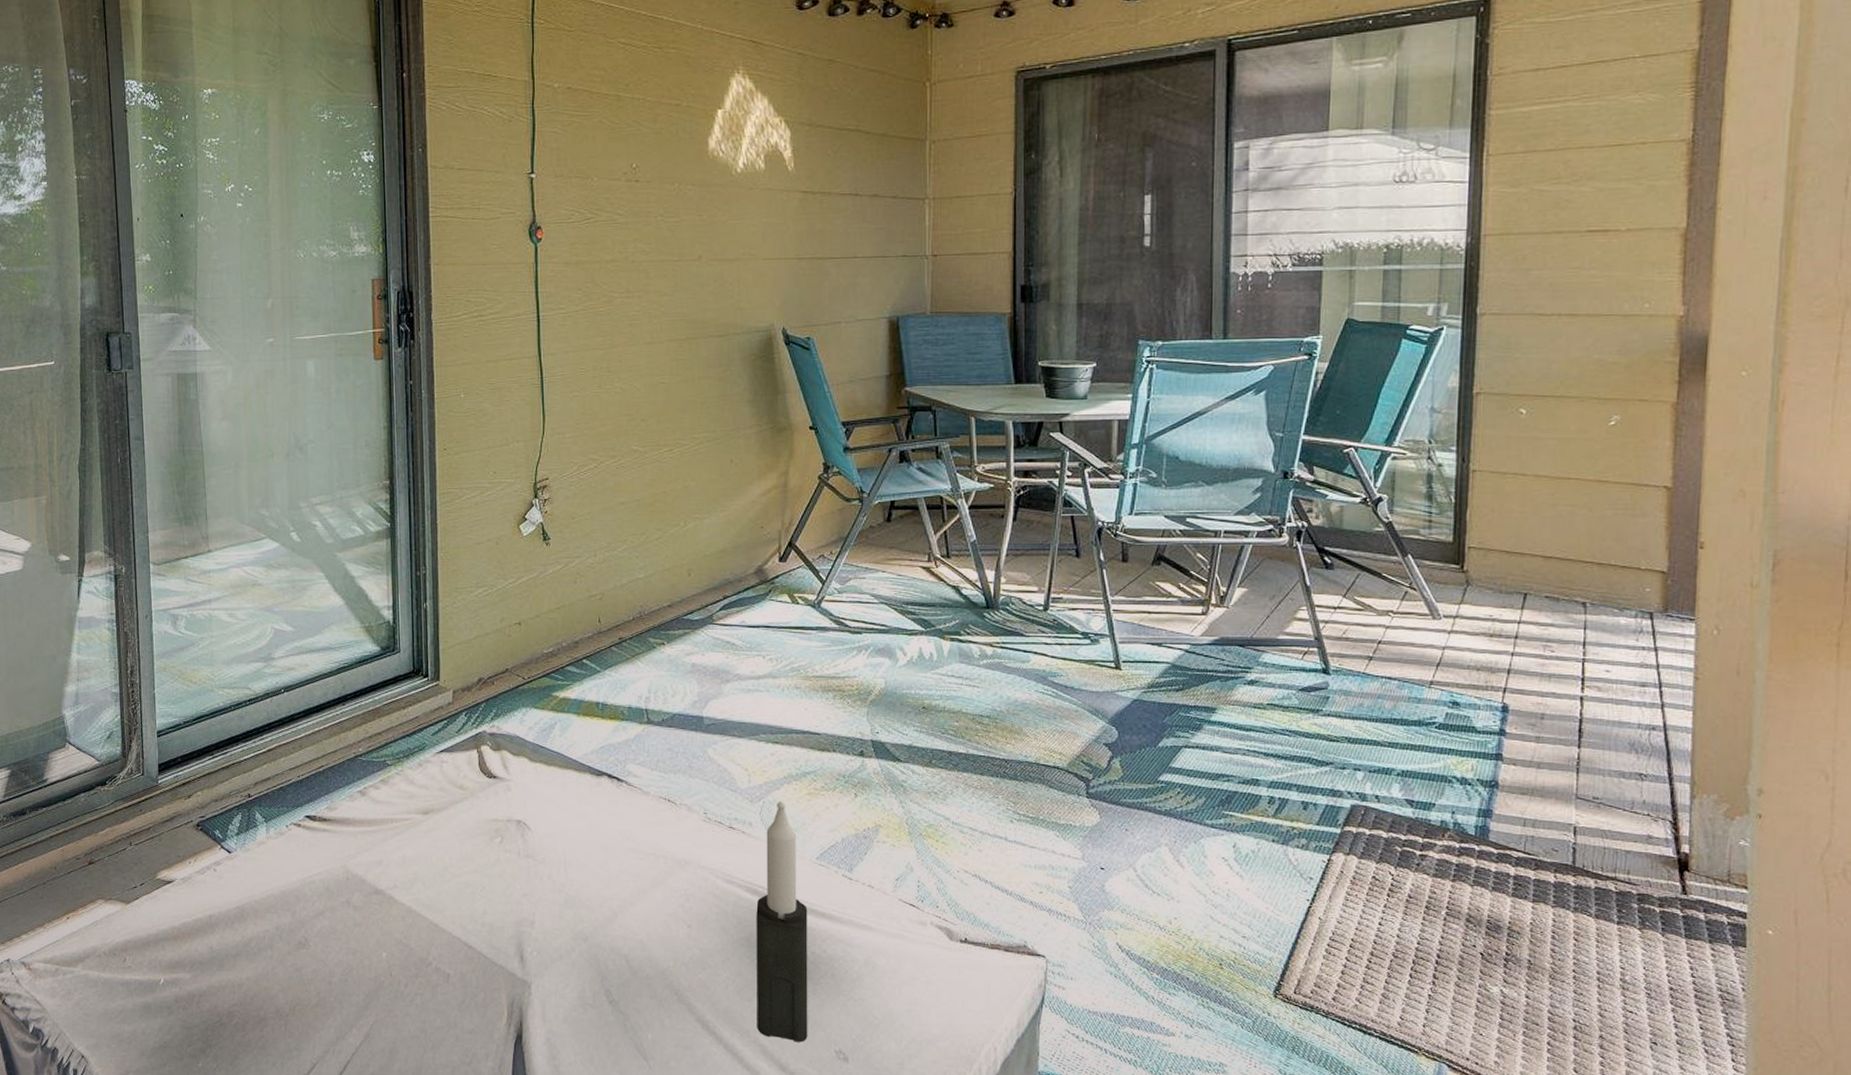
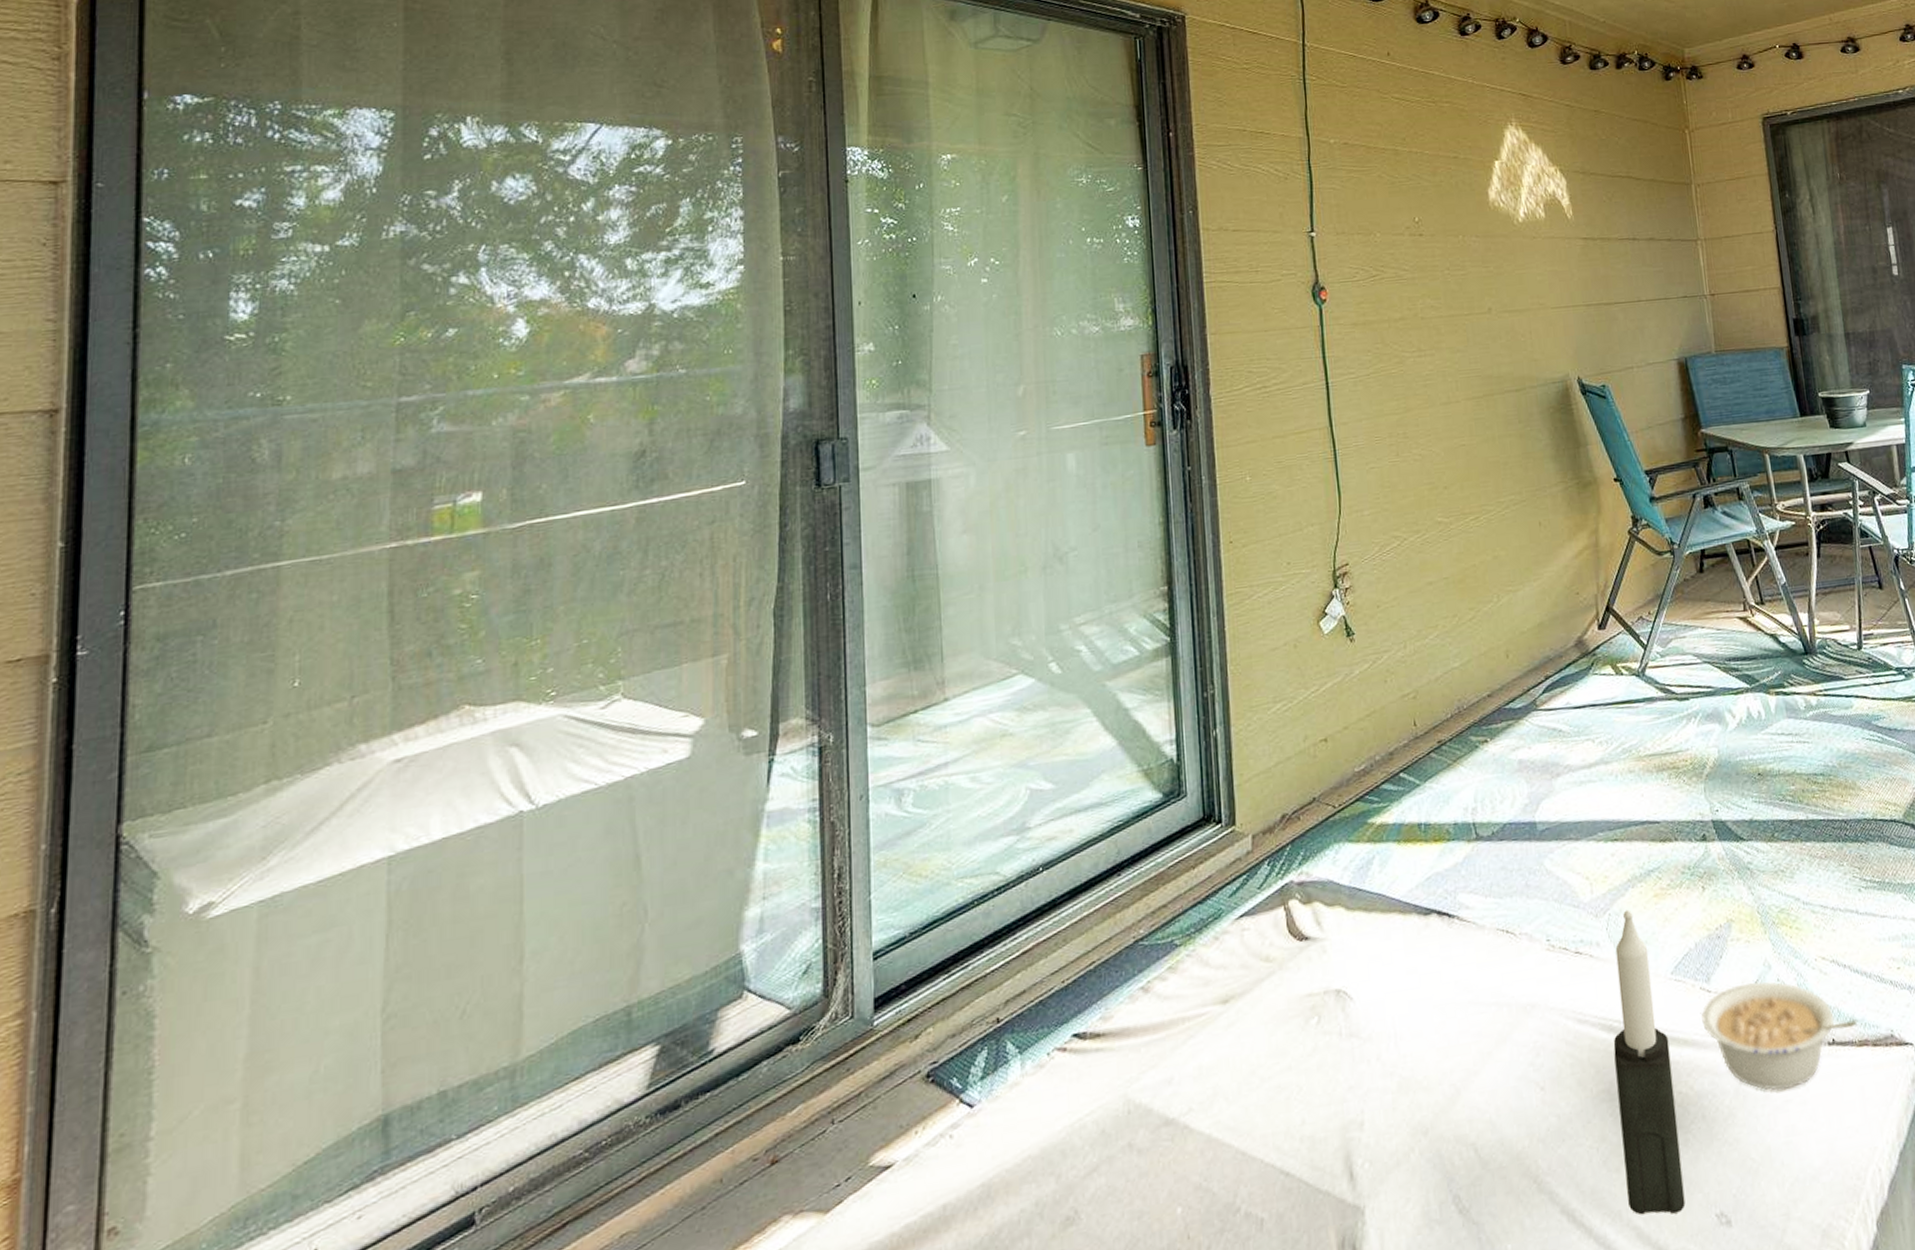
legume: none [841,879,993,969] -> present [1701,981,1858,1090]

